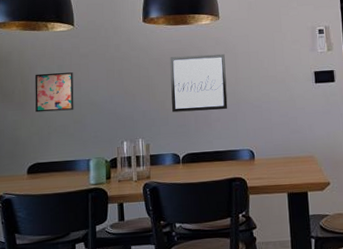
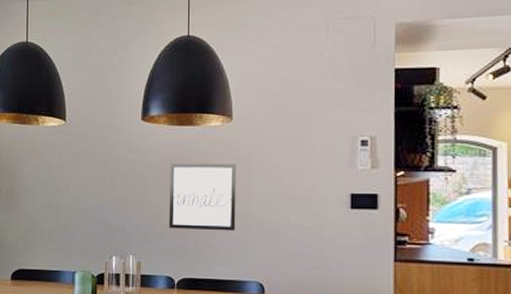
wall art: present [34,72,74,113] -> none [22,172,62,215]

